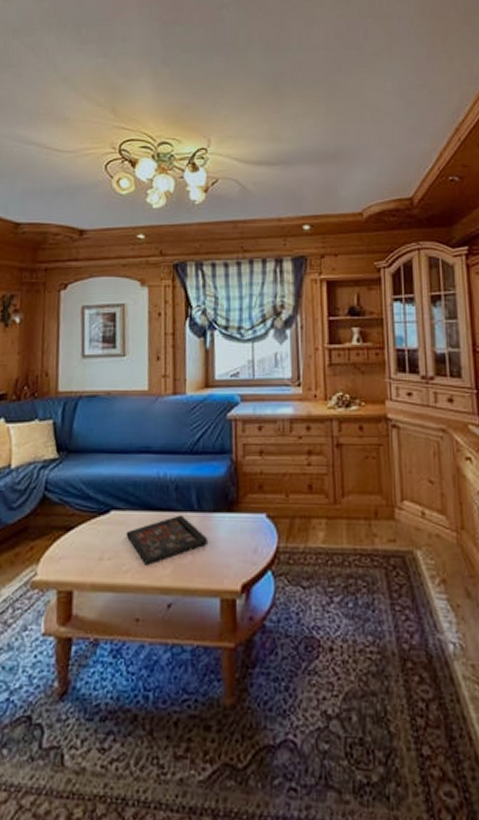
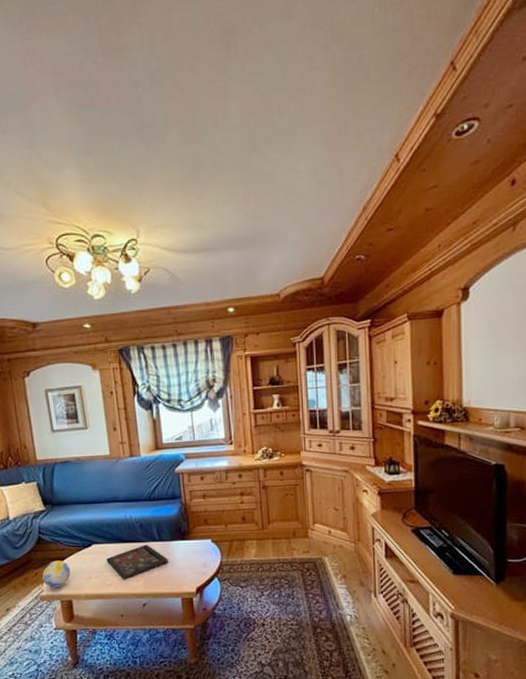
decorative ball: none [39,530,77,571] -> present [42,560,71,588]

